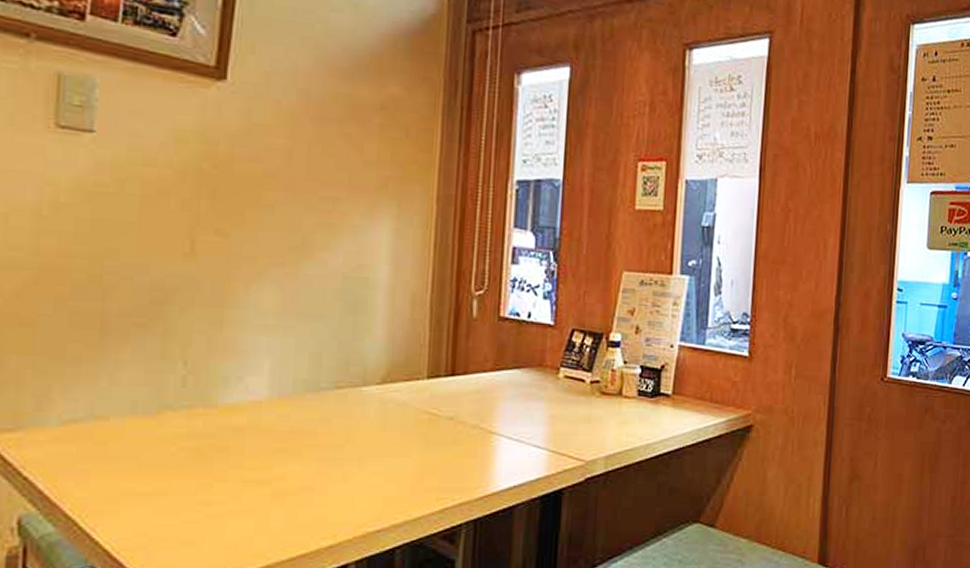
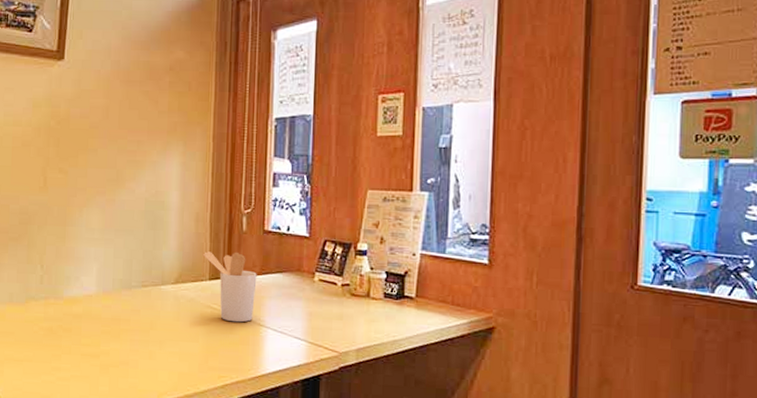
utensil holder: none [419,343,489,430] -> present [202,251,257,323]

